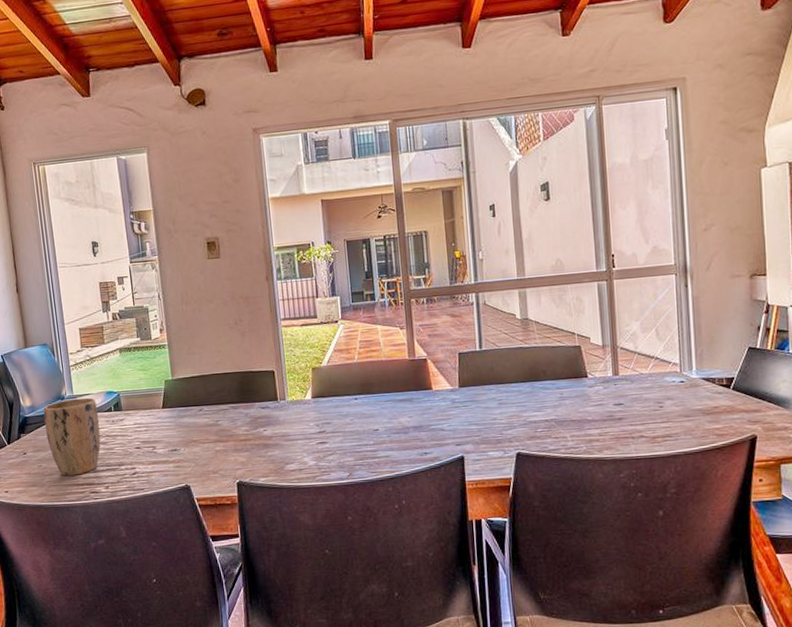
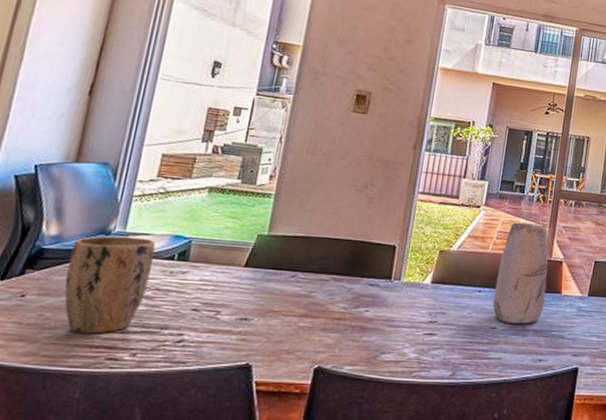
vase: none [367,327,419,424] -> present [492,222,549,324]

